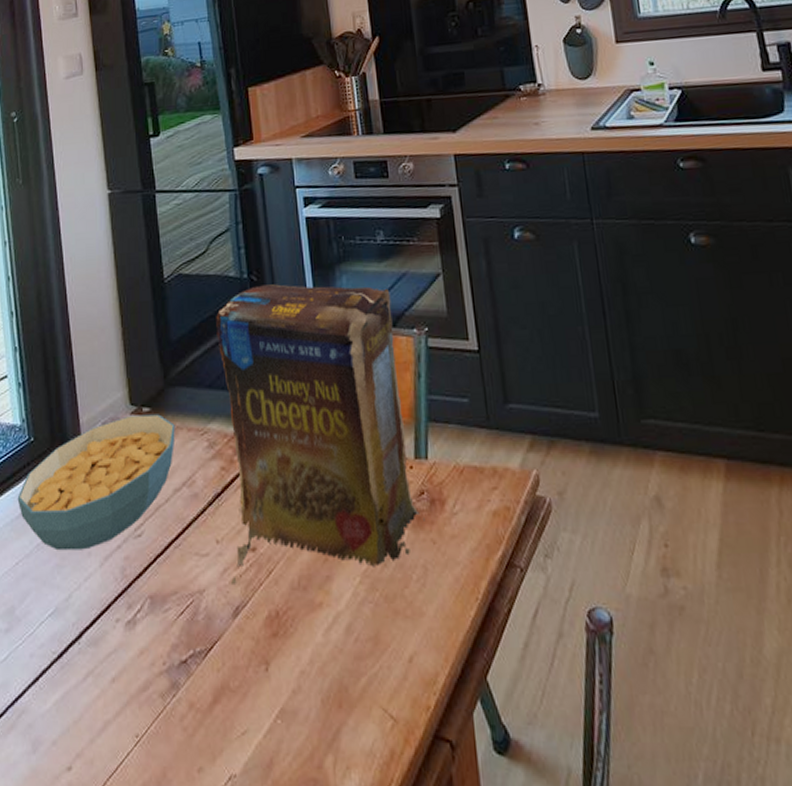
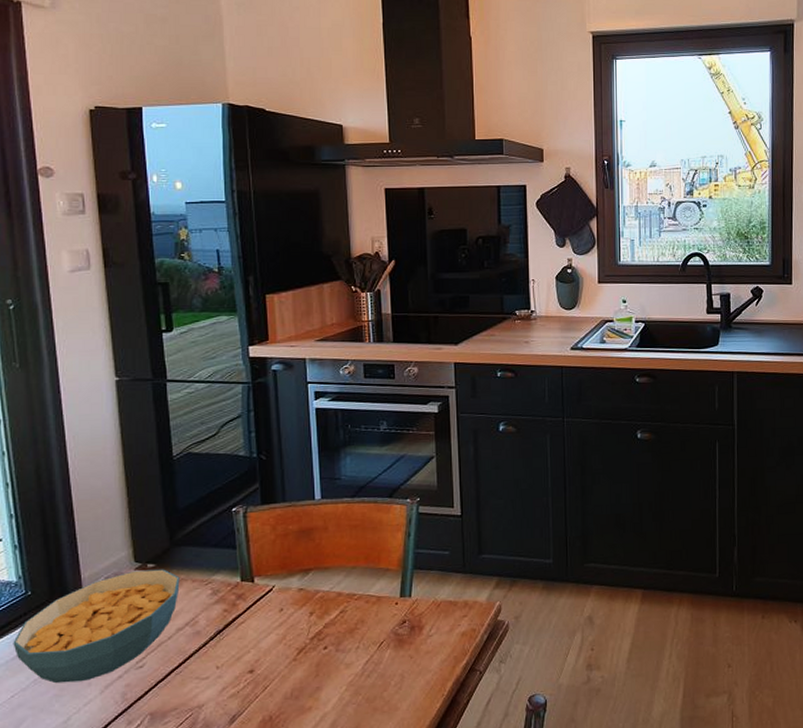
cereal box: present [216,284,425,584] -> none [224,462,405,699]

